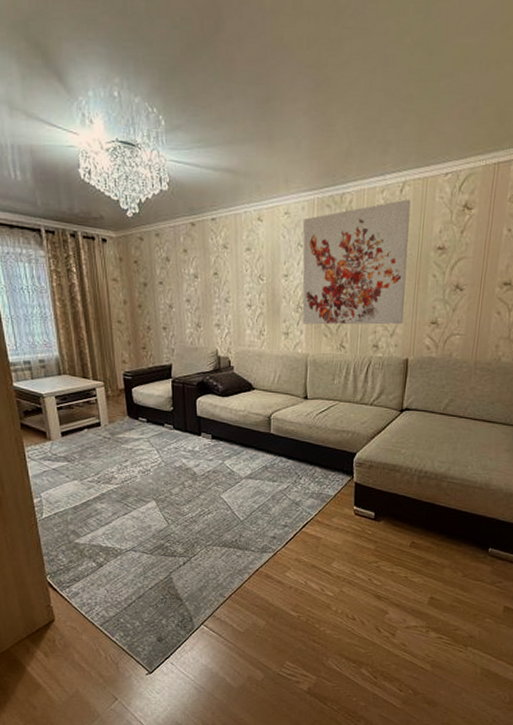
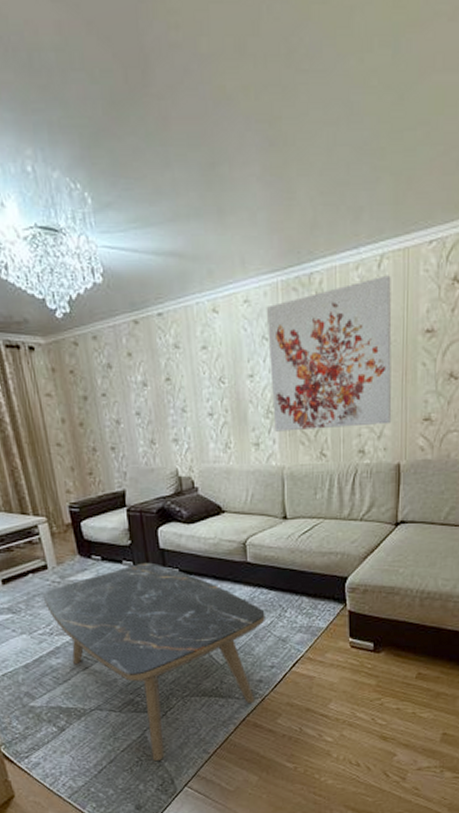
coffee table: none [94,427,283,600] -> present [42,562,265,761]

